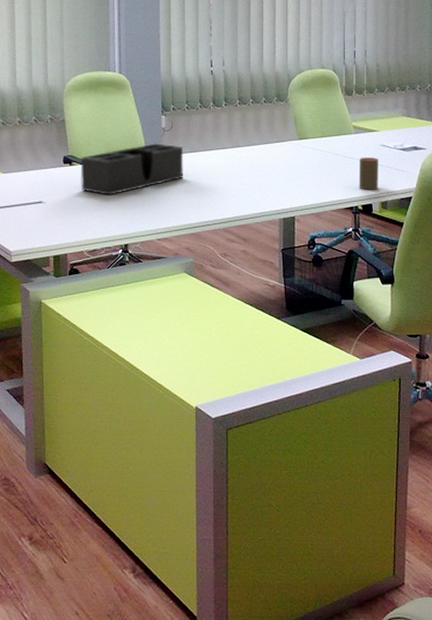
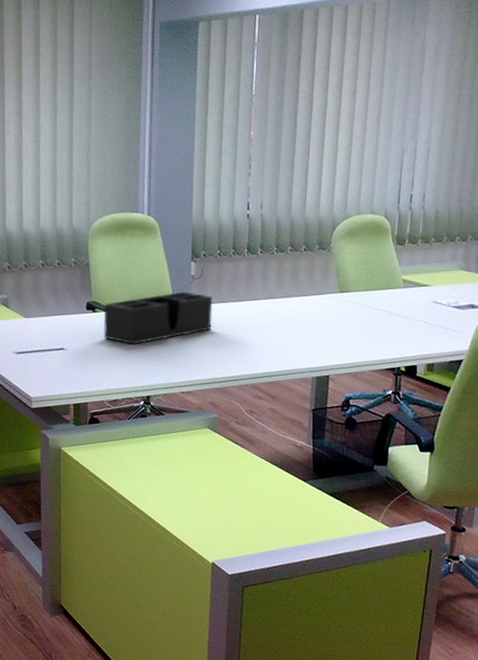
cup: present [358,157,378,190] -> none [403,314,428,351]

